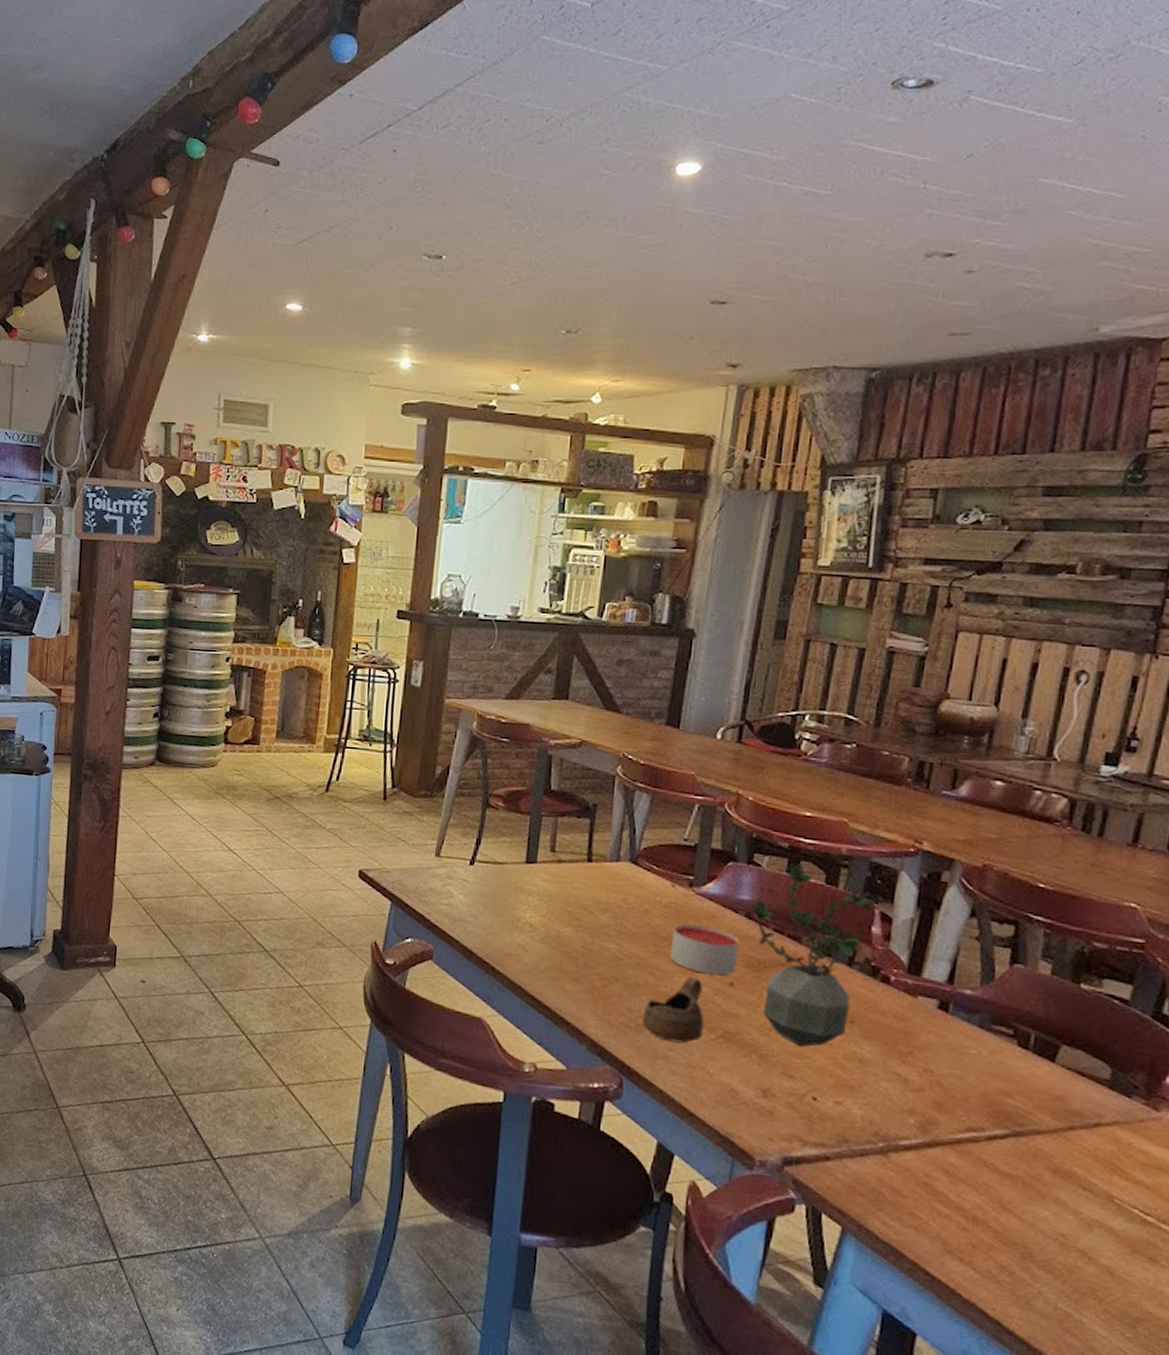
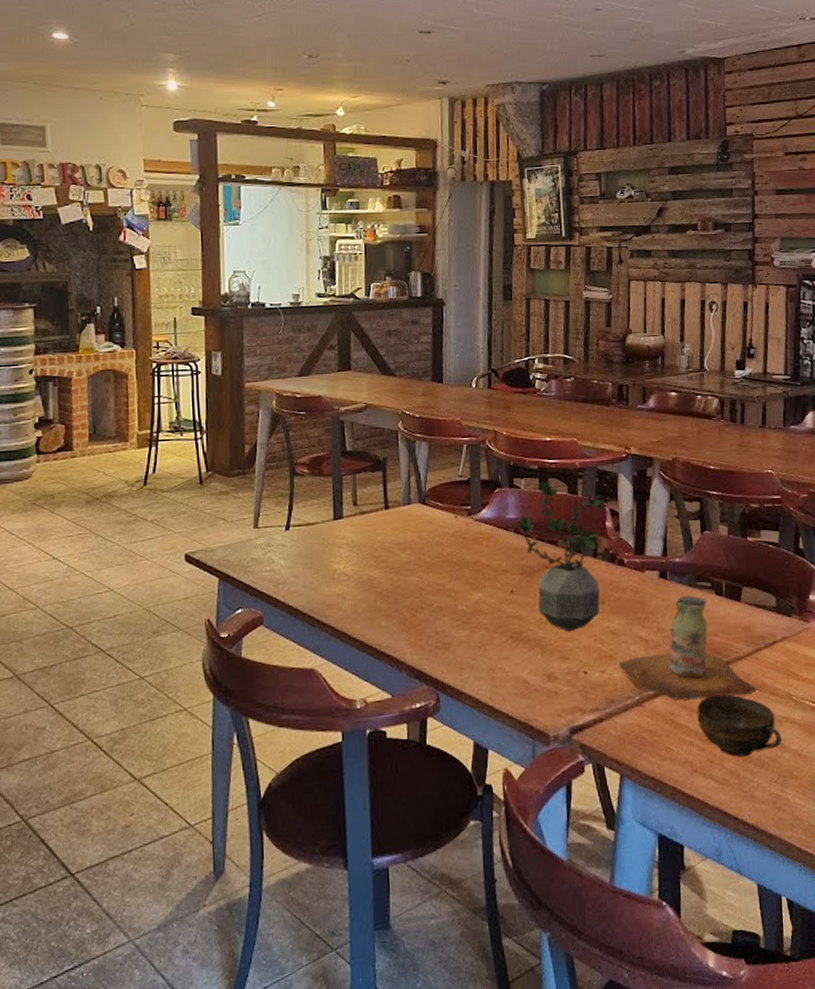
cup: present [642,976,704,1044] -> none [447,592,496,653]
candle: present [669,923,739,976] -> none [461,546,513,587]
bottle: none [861,1038,1060,1180] -> present [619,595,757,701]
cup: none [962,1168,1088,1256] -> present [697,694,782,757]

